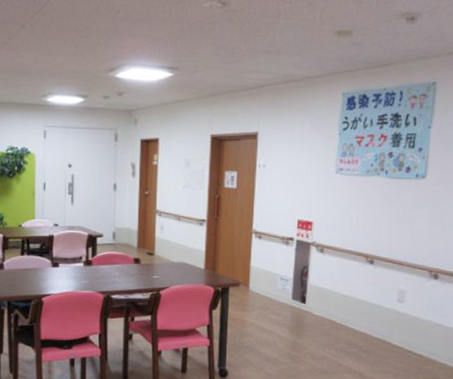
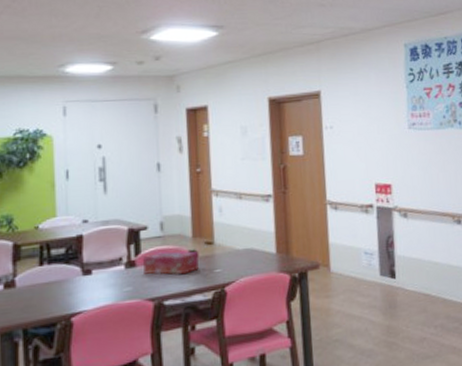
tissue box: none [98,256,141,277] -> present [143,251,199,276]

